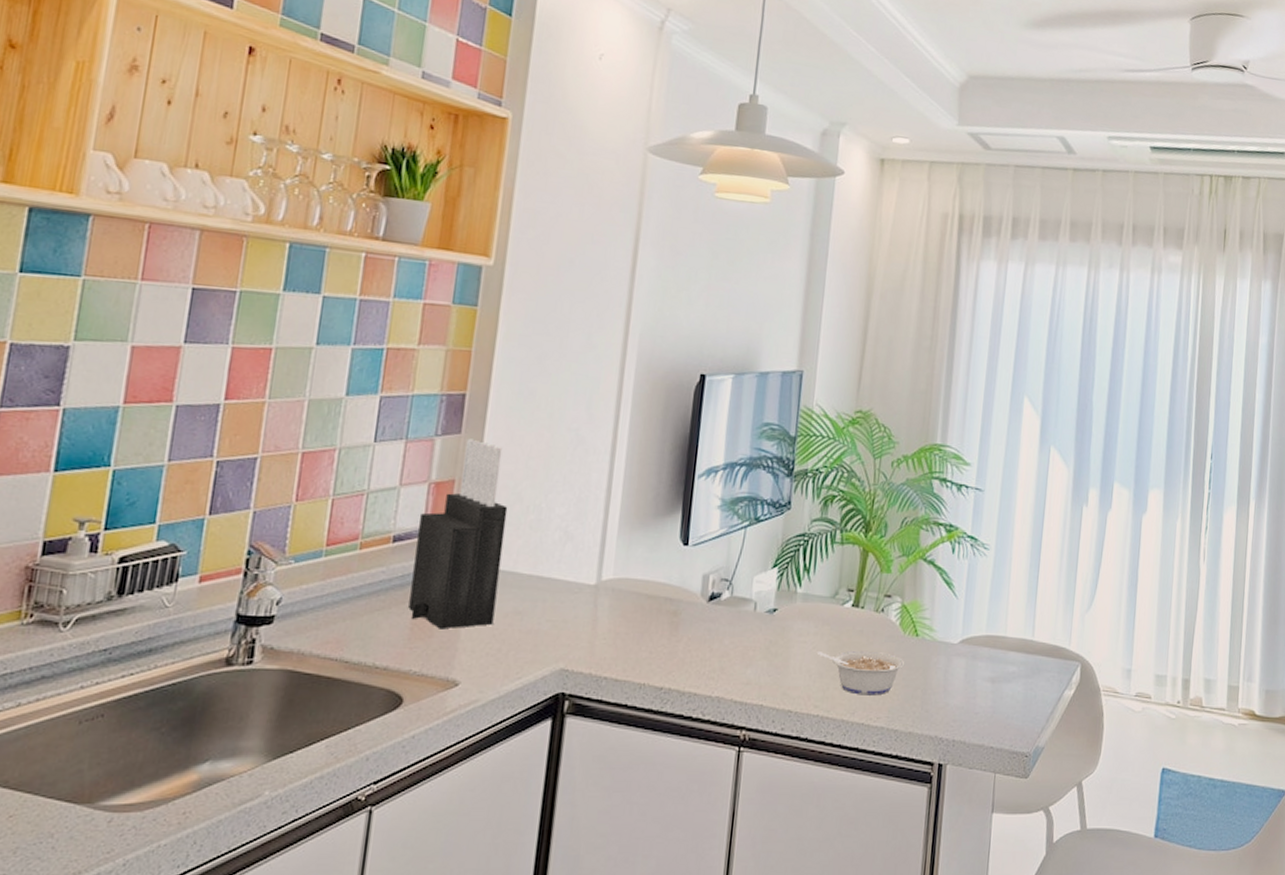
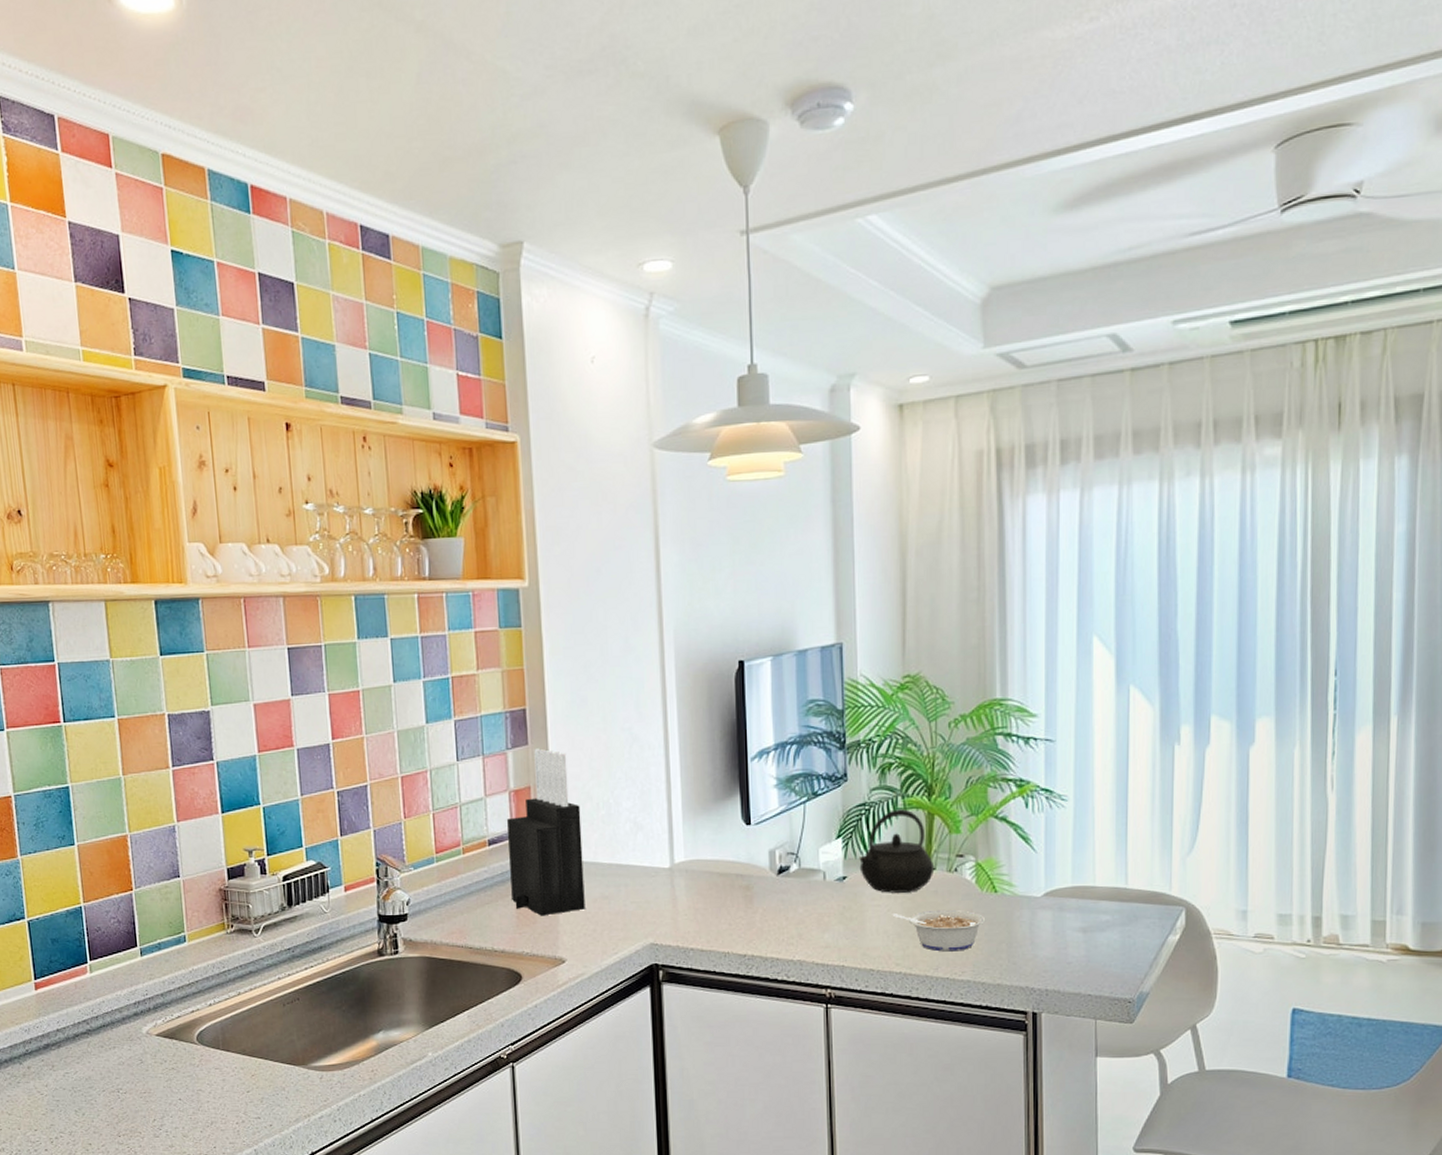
kettle: none [791,543,863,631] -> present [859,809,935,893]

